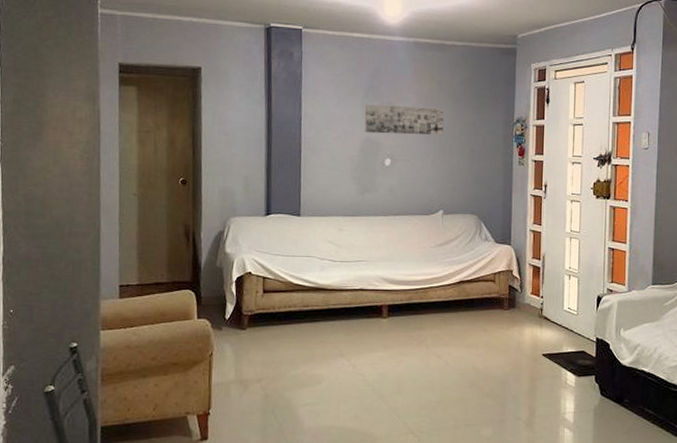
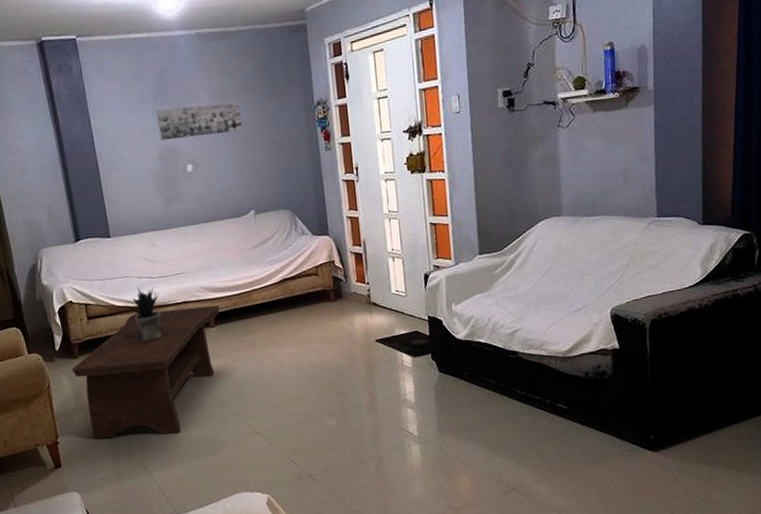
coffee table: none [237,294,394,421] -> present [71,305,219,440]
potted plant: none [301,268,339,322] -> present [123,286,162,340]

